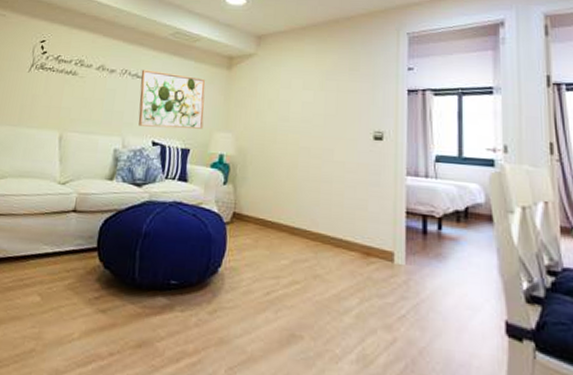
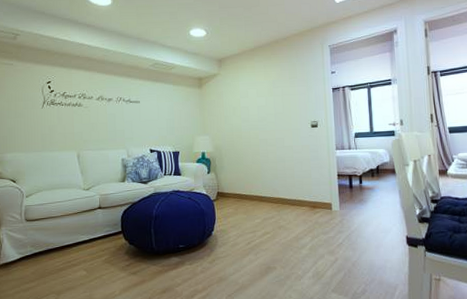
wall art: present [138,69,206,129] -> none [132,95,187,139]

